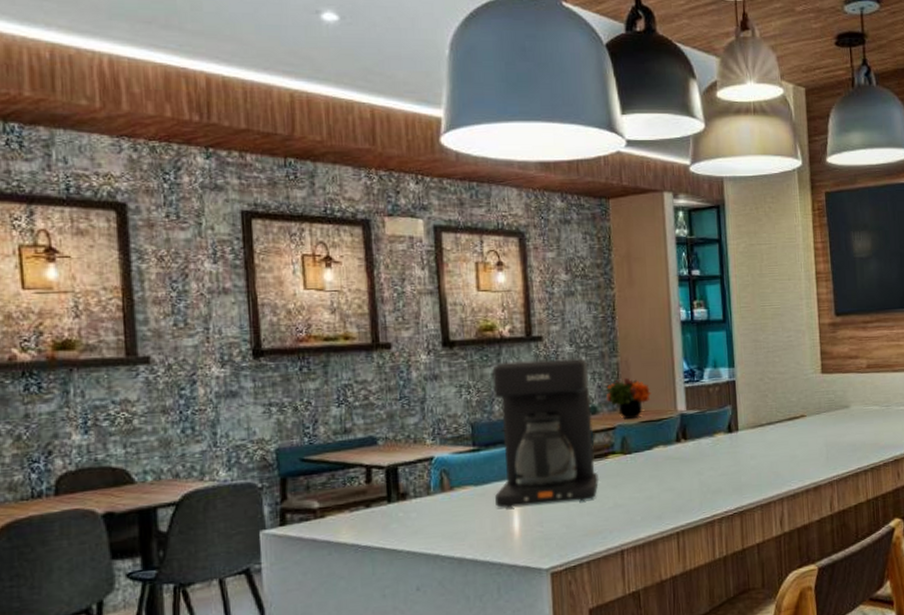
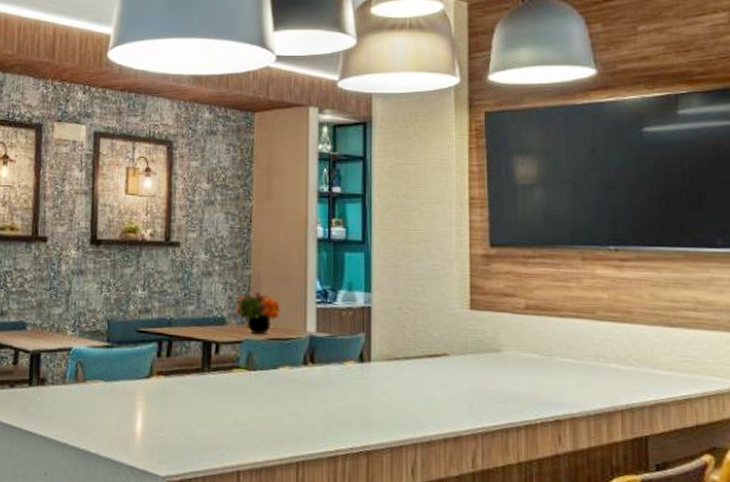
coffee maker: present [492,358,600,508] -> none [122,264,222,413]

